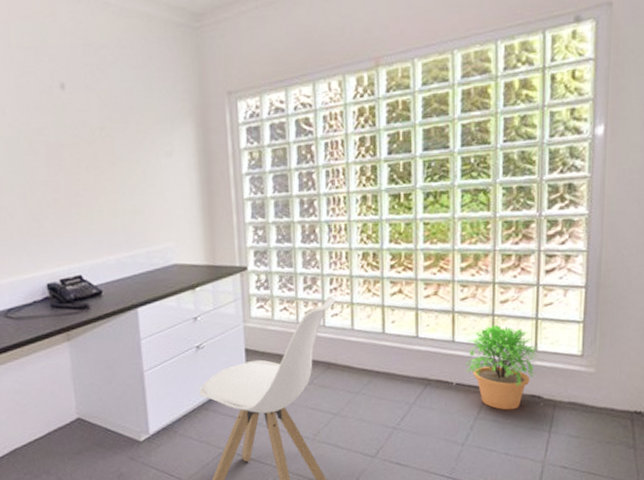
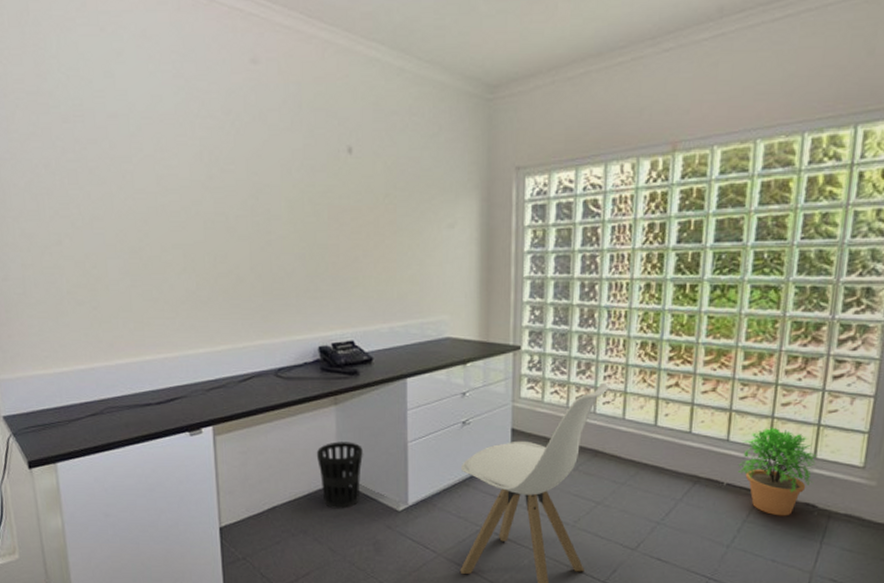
wastebasket: none [52,376,100,446] -> present [316,441,363,509]

